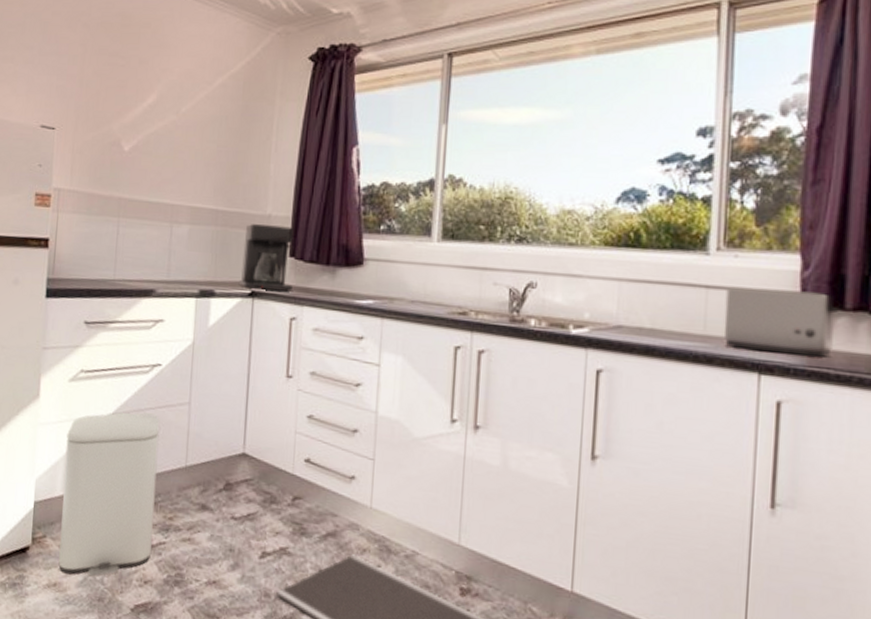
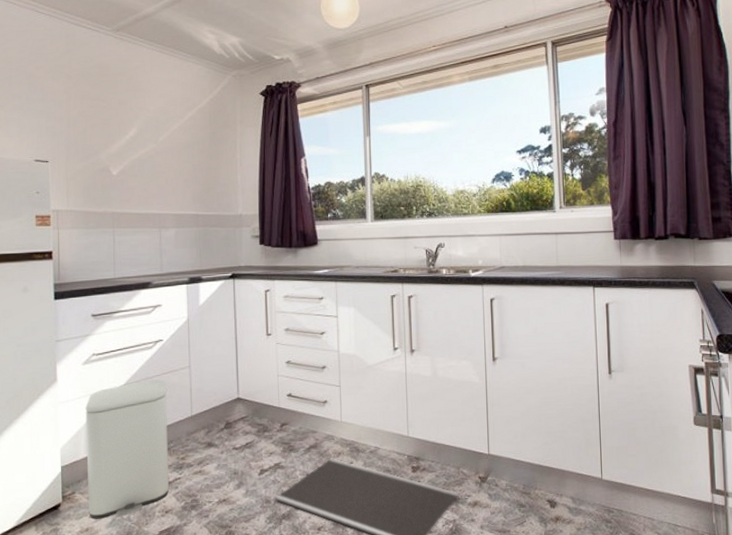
coffee maker: present [238,224,294,292] -> none [220,222,265,273]
toaster: present [724,286,838,359] -> none [568,229,637,273]

